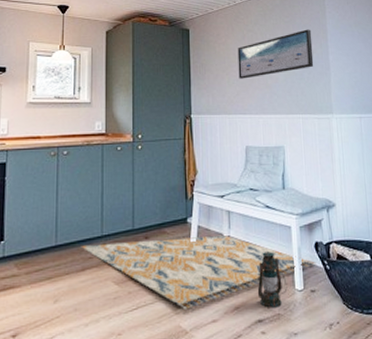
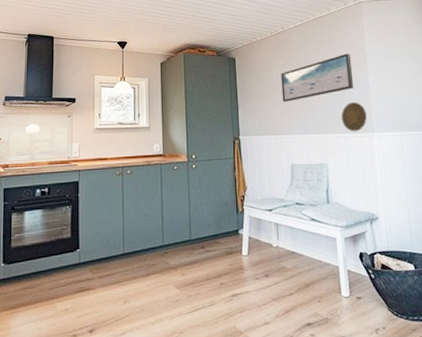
rug: present [81,236,316,310] -> none [145,246,361,312]
lantern: present [257,250,288,308] -> none [305,260,334,313]
decorative plate: none [300,81,326,113] -> present [341,102,367,132]

